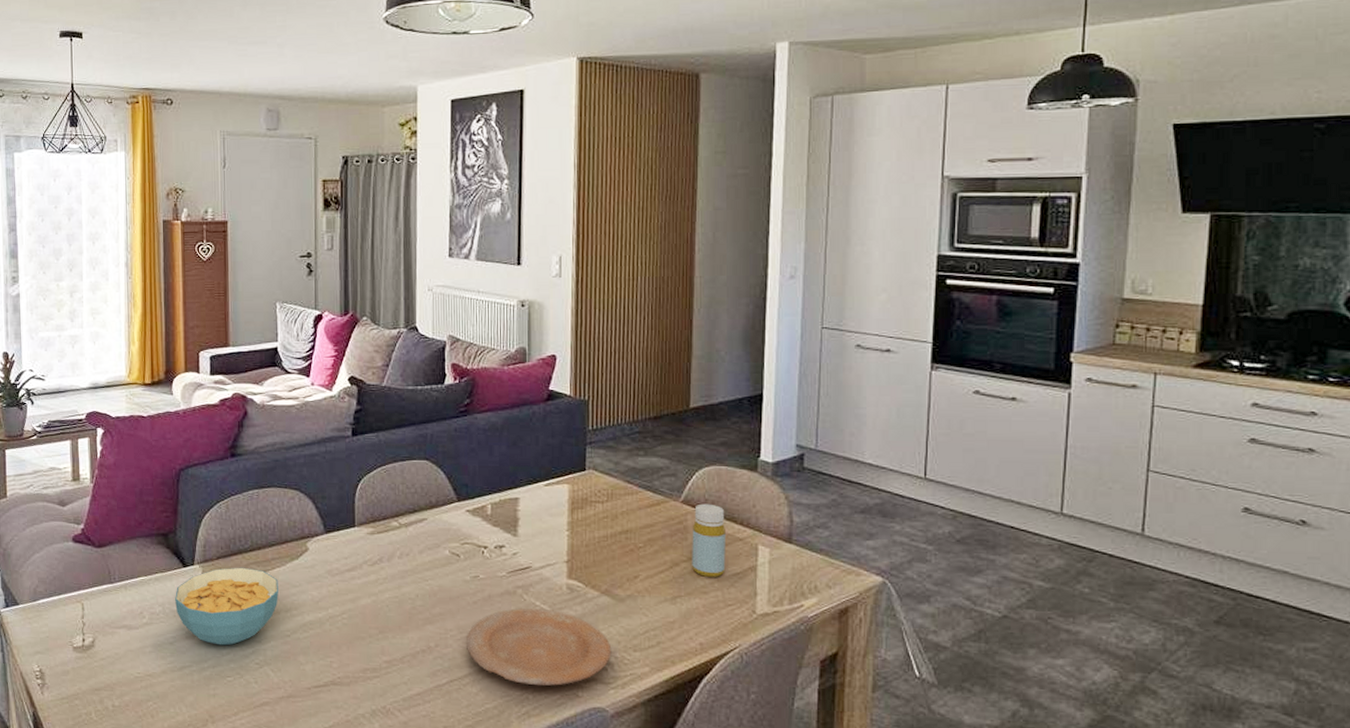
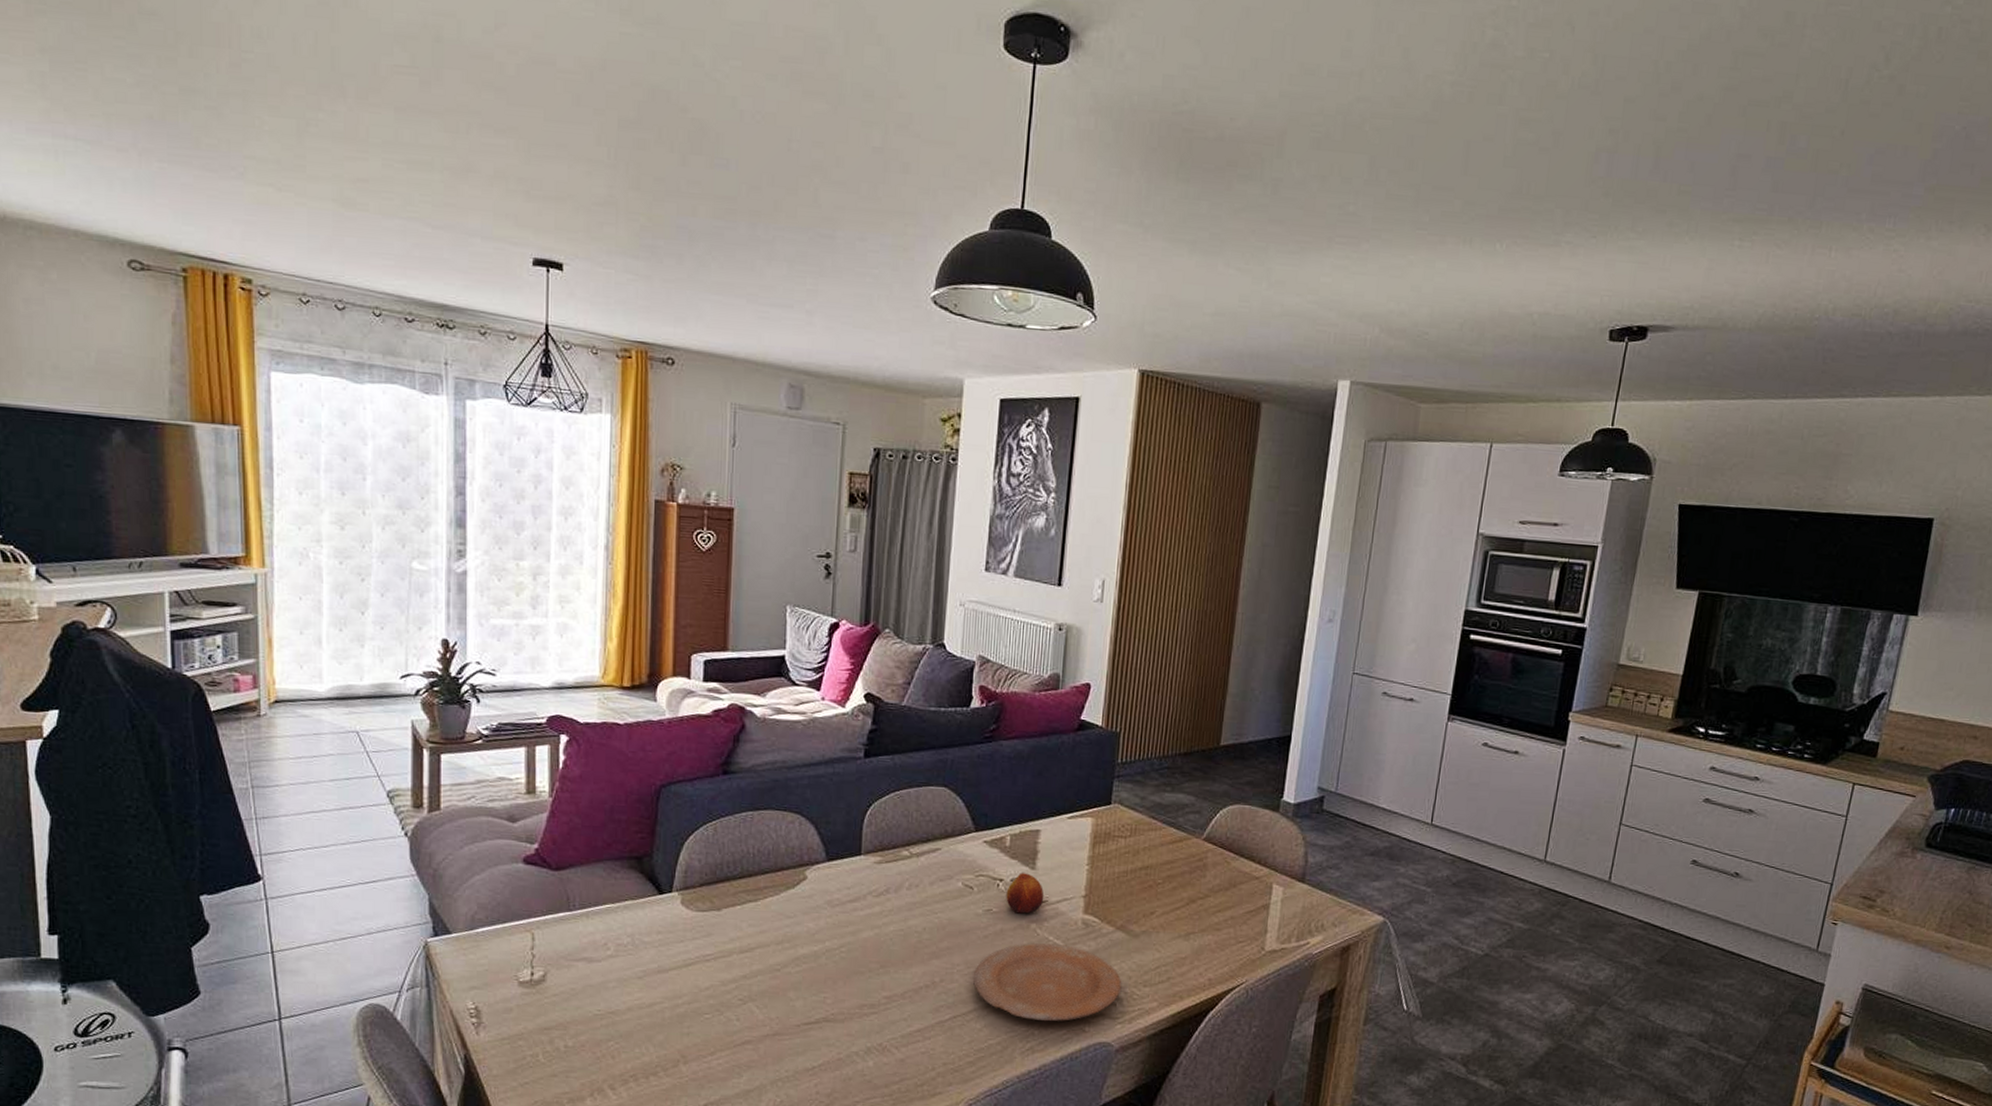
cereal bowl: present [175,567,278,646] -> none [647,895,770,981]
fruit: none [491,540,528,580] -> present [1006,873,1044,914]
bottle: present [692,503,726,578] -> none [1208,841,1244,915]

